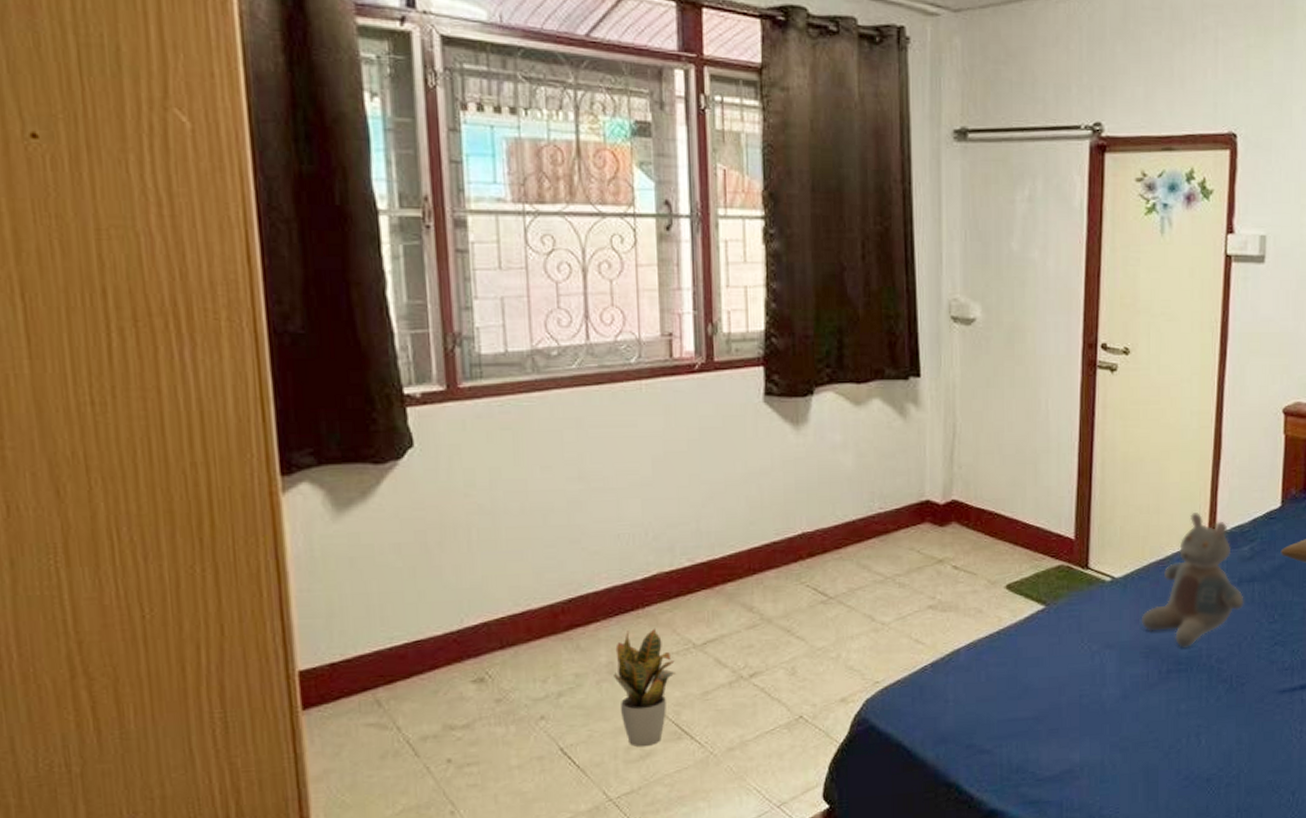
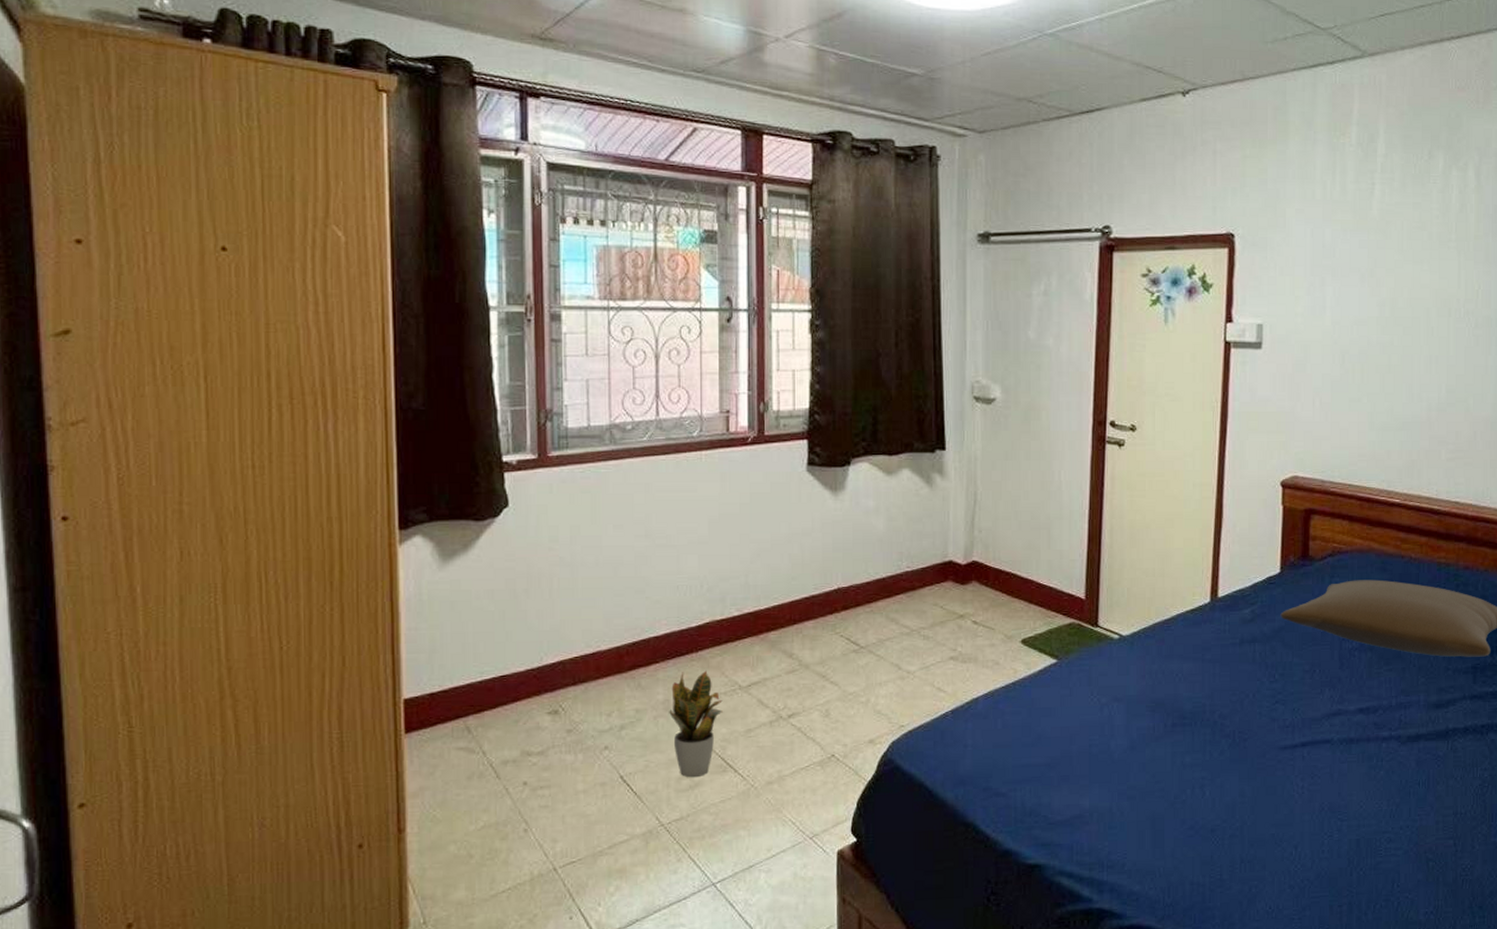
stuffed animal: present [1141,513,1244,648] -> none [1147,577,1246,703]

